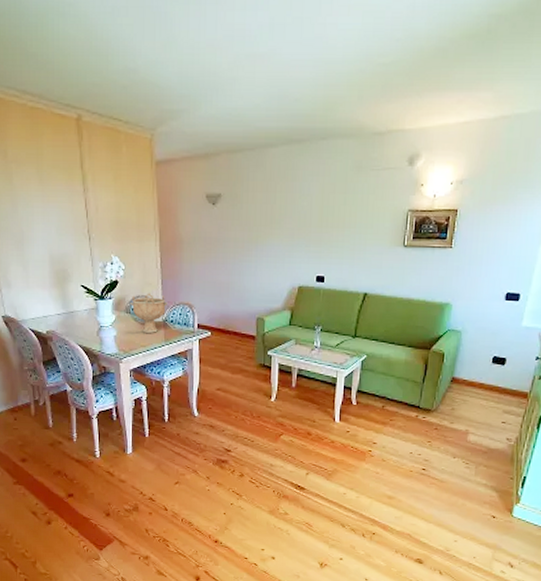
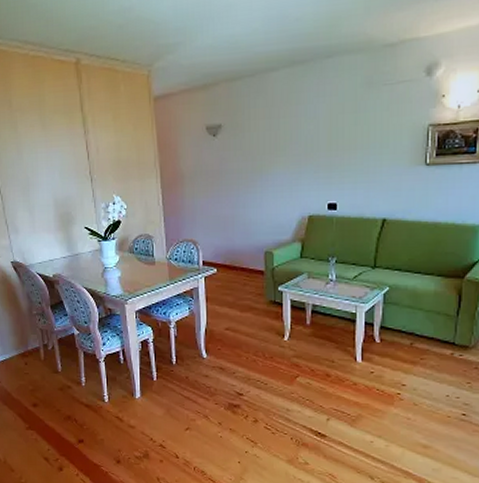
decorative bowl: present [131,293,168,334] -> none [134,231,171,274]

